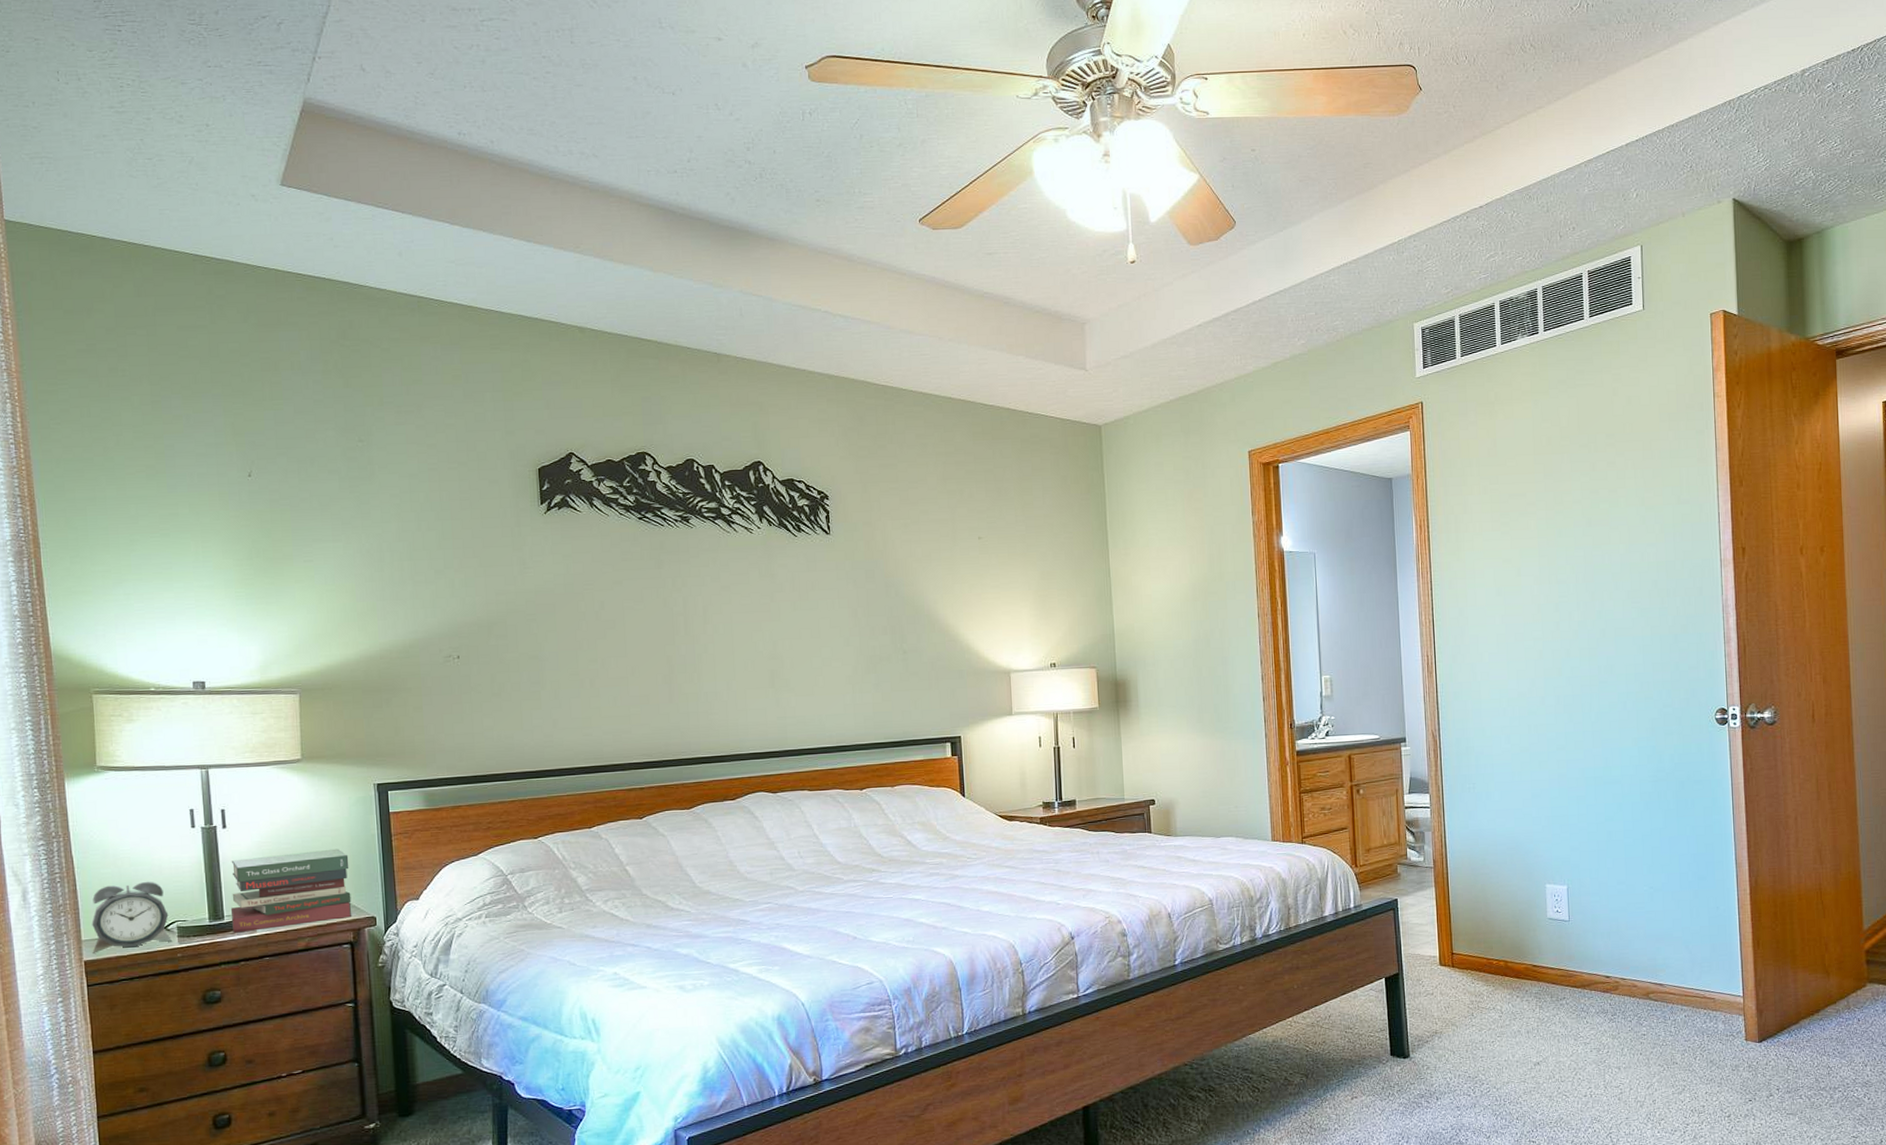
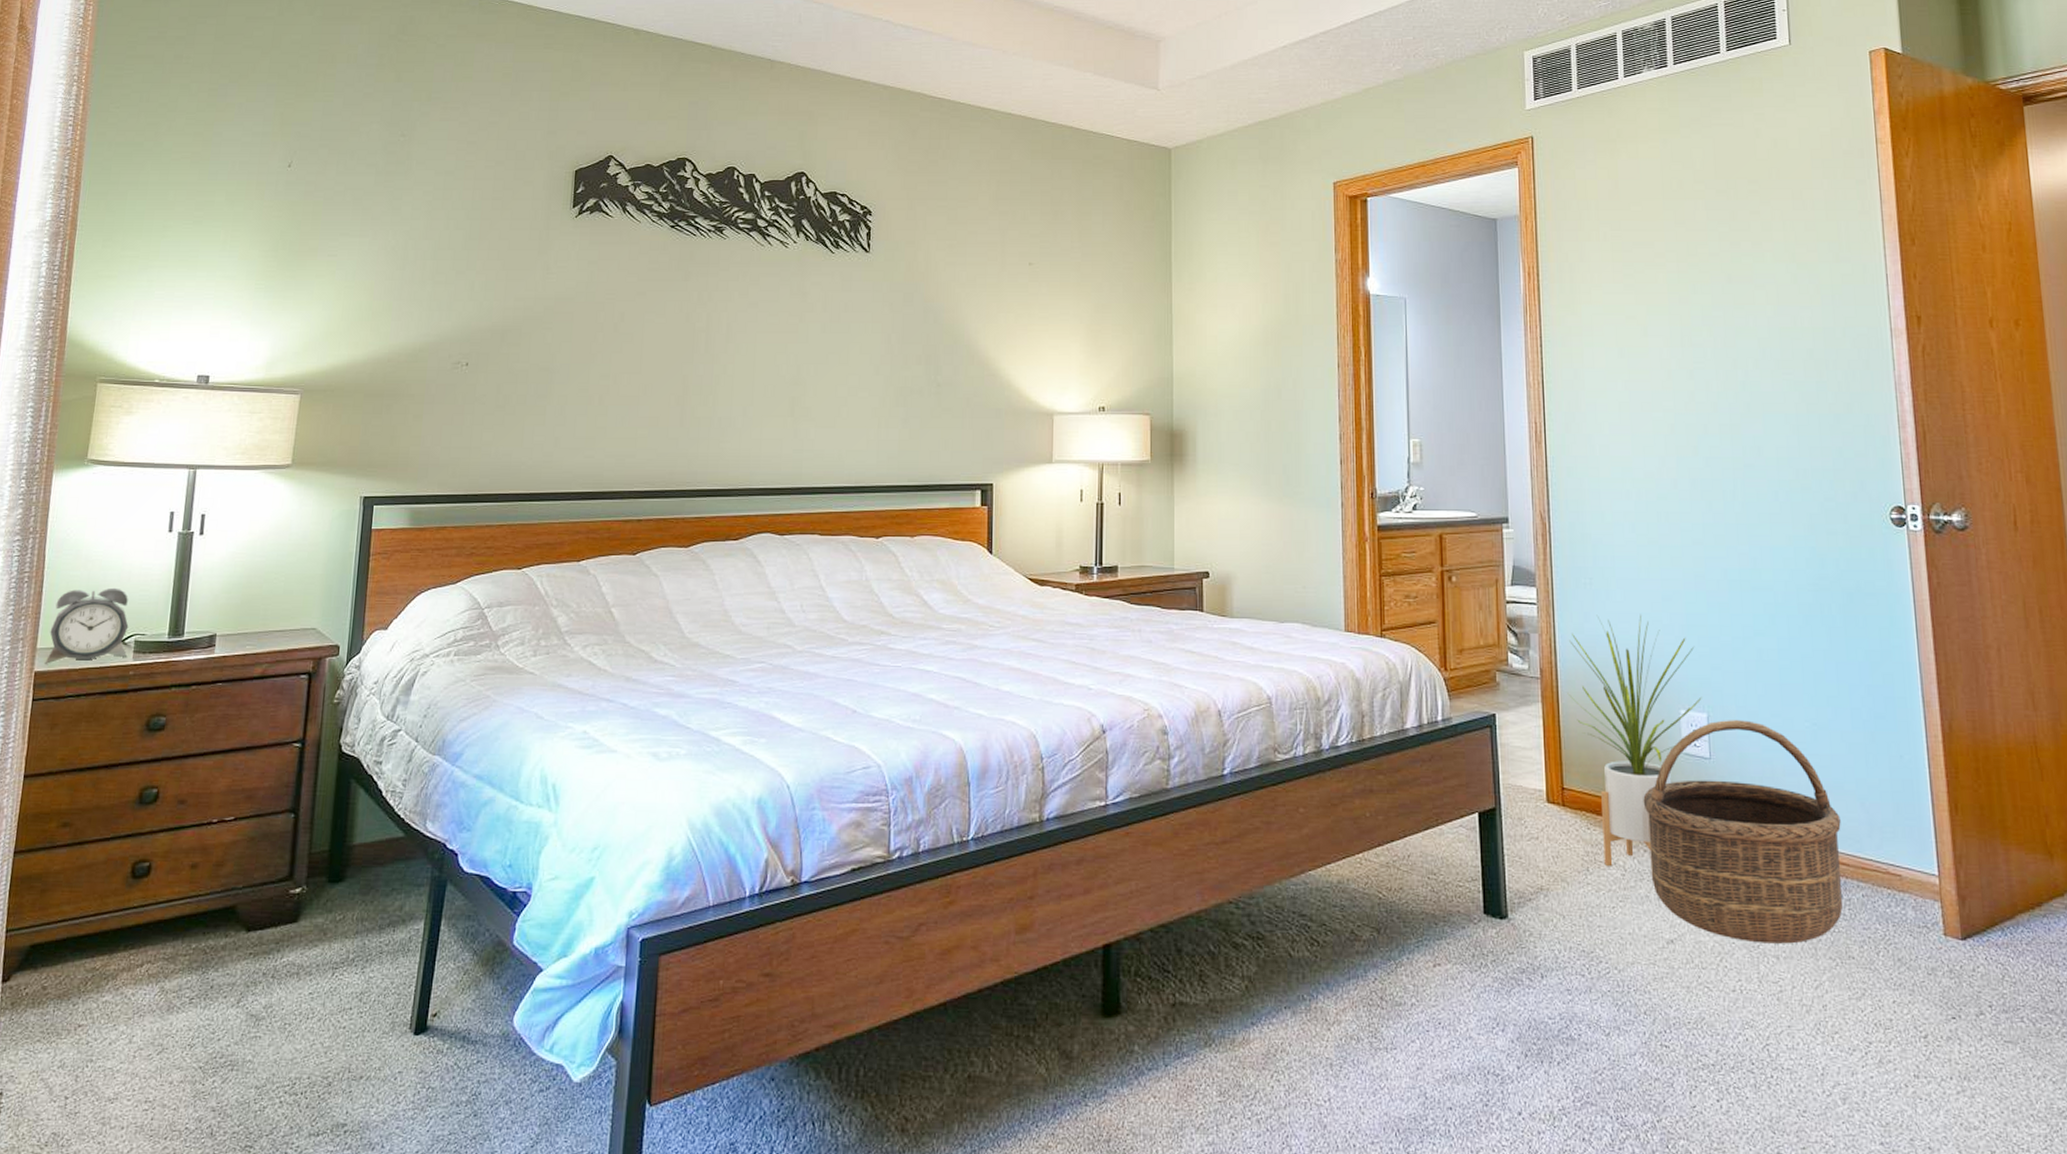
books: present [230,848,351,933] -> none [190,565,322,653]
house plant: none [1455,810,1567,1014] -> present [1567,614,1707,874]
basket: none [1516,889,1670,1059] -> present [1643,720,1843,944]

